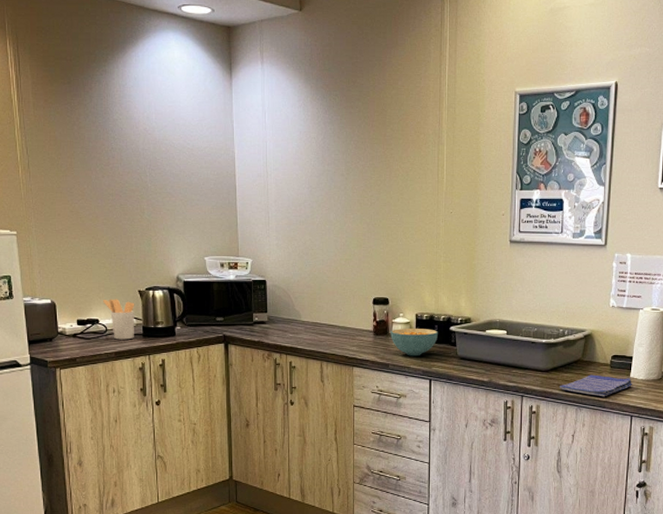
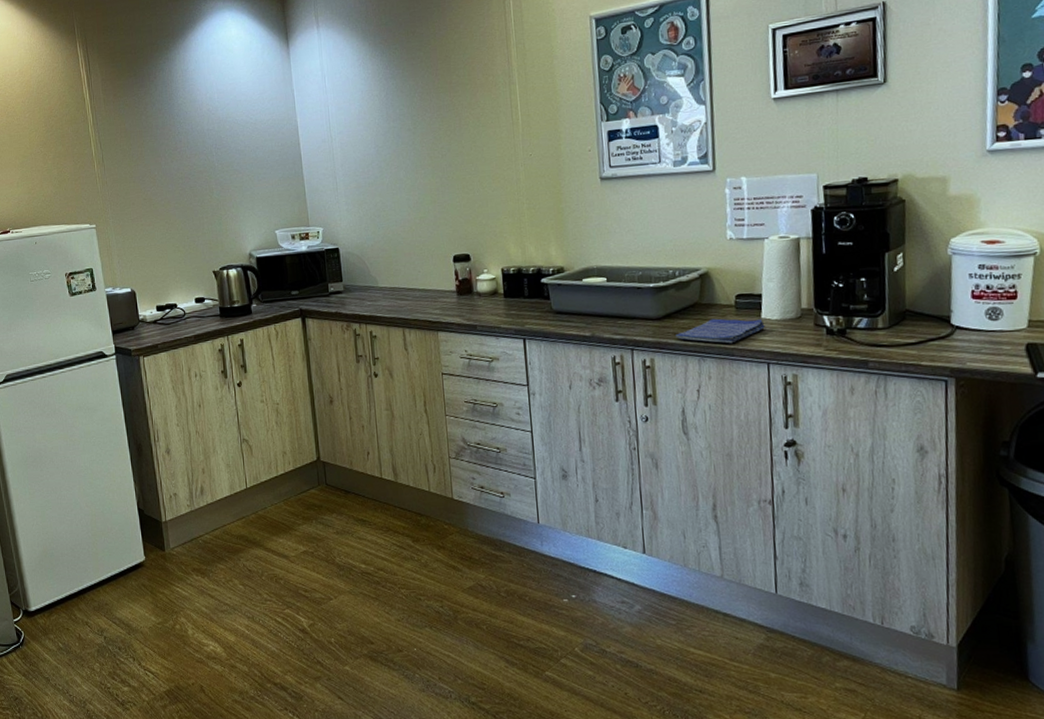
utensil holder: present [103,299,135,340] -> none [180,281,212,323]
cereal bowl: present [390,329,439,356] -> none [475,283,529,315]

